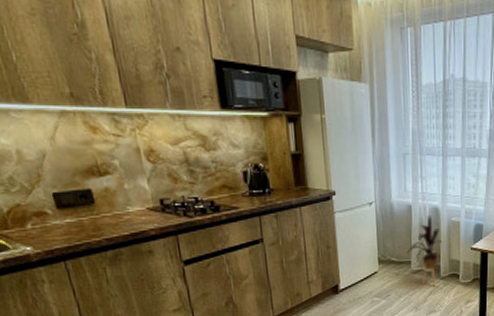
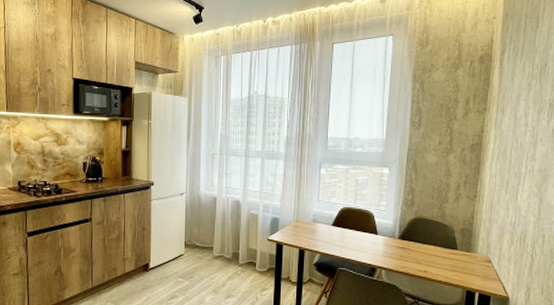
house plant: present [407,215,441,288] -> none [210,207,241,273]

